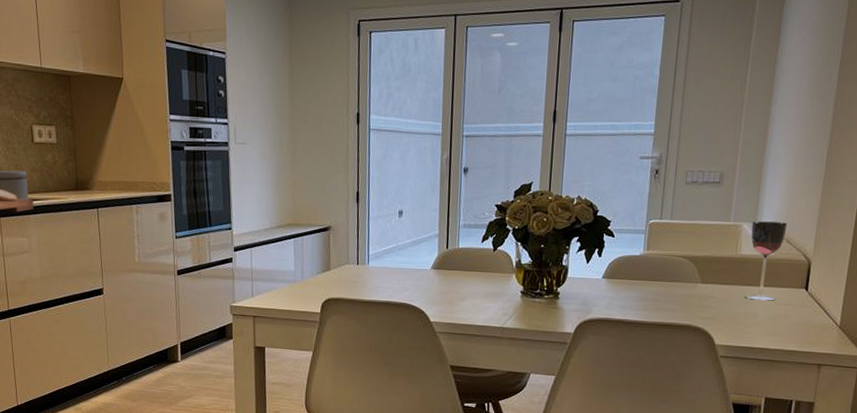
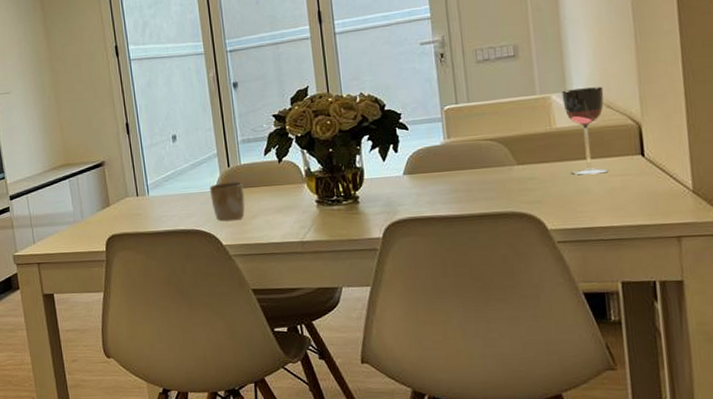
mug: none [426,263,458,300] -> present [210,181,245,222]

